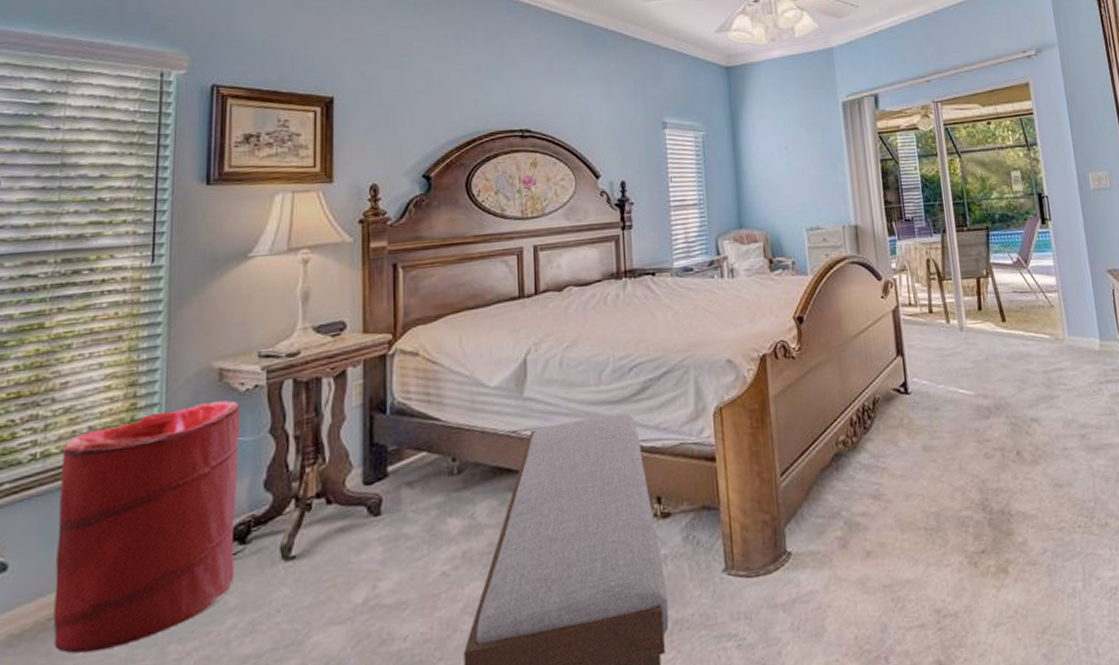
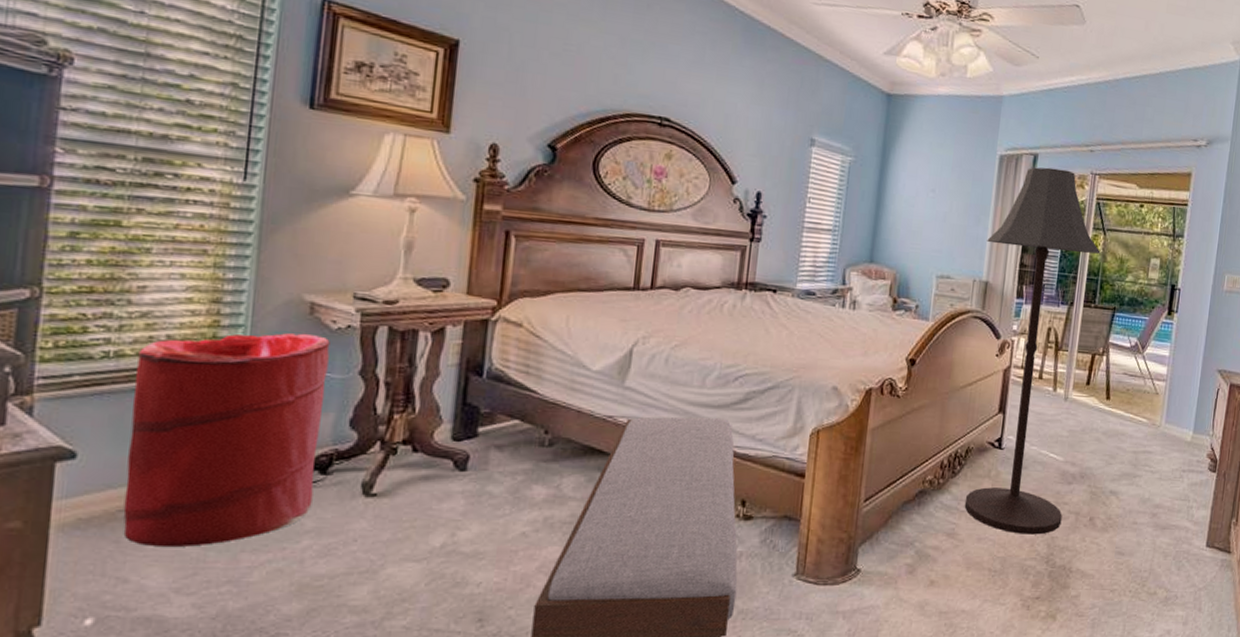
floor lamp: none [847,103,989,483] -> present [964,167,1101,535]

